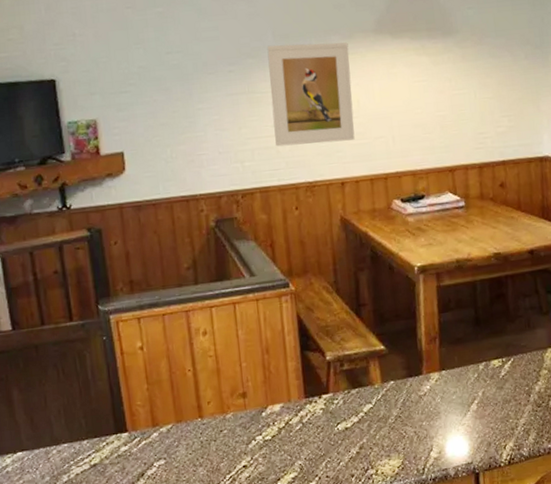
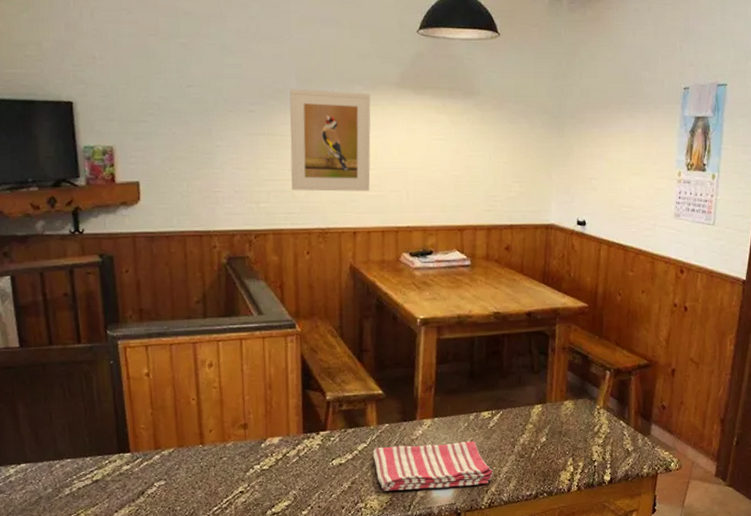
dish towel: none [379,393,510,455] -> present [372,441,493,491]

